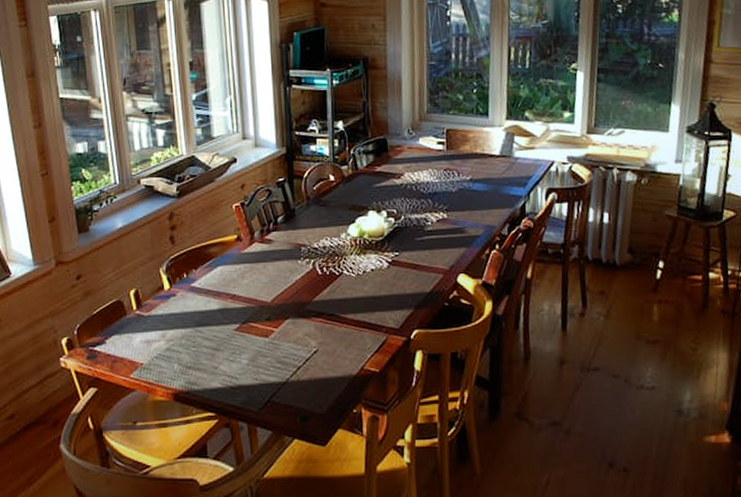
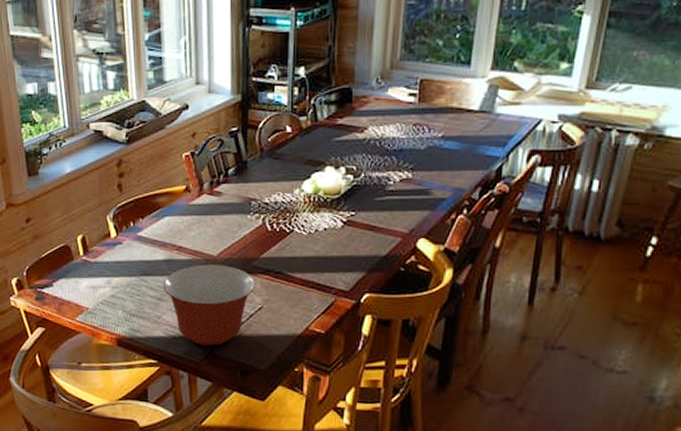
mixing bowl: none [218,310,310,393] -> present [163,264,256,346]

